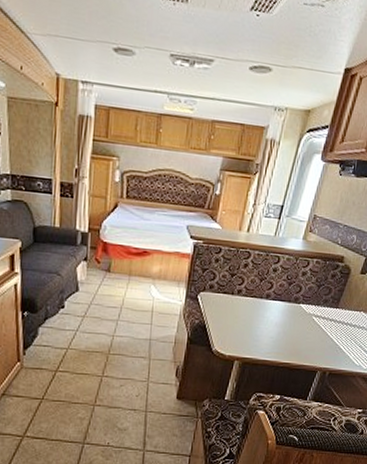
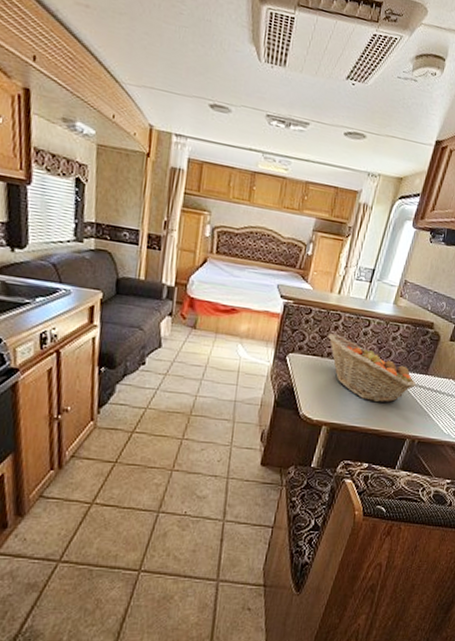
fruit basket: none [238,271,327,338] -> present [328,333,417,404]

